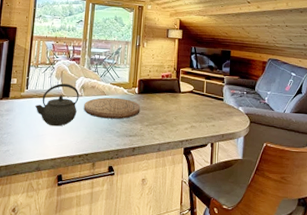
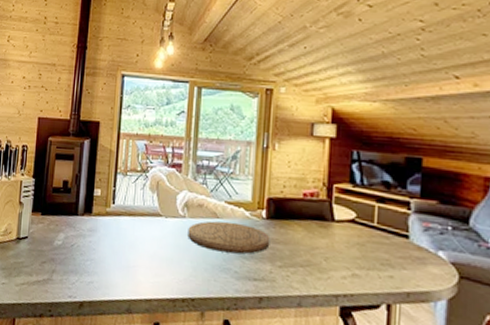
kettle: present [35,83,79,127] -> none [124,198,182,257]

